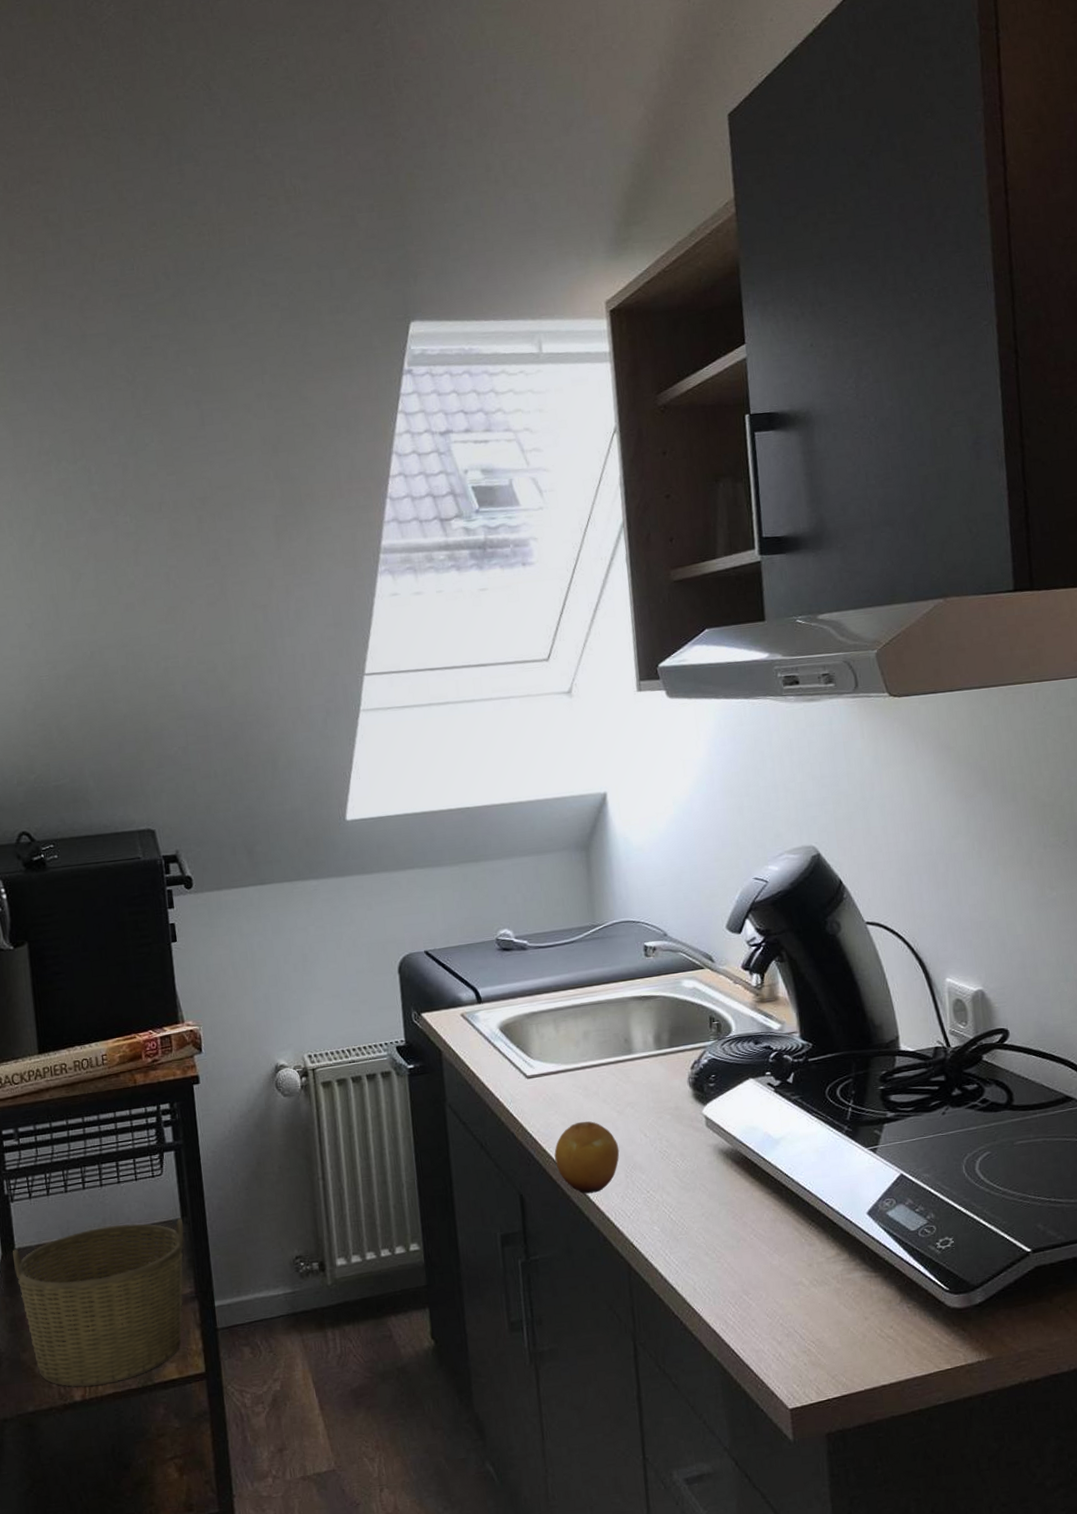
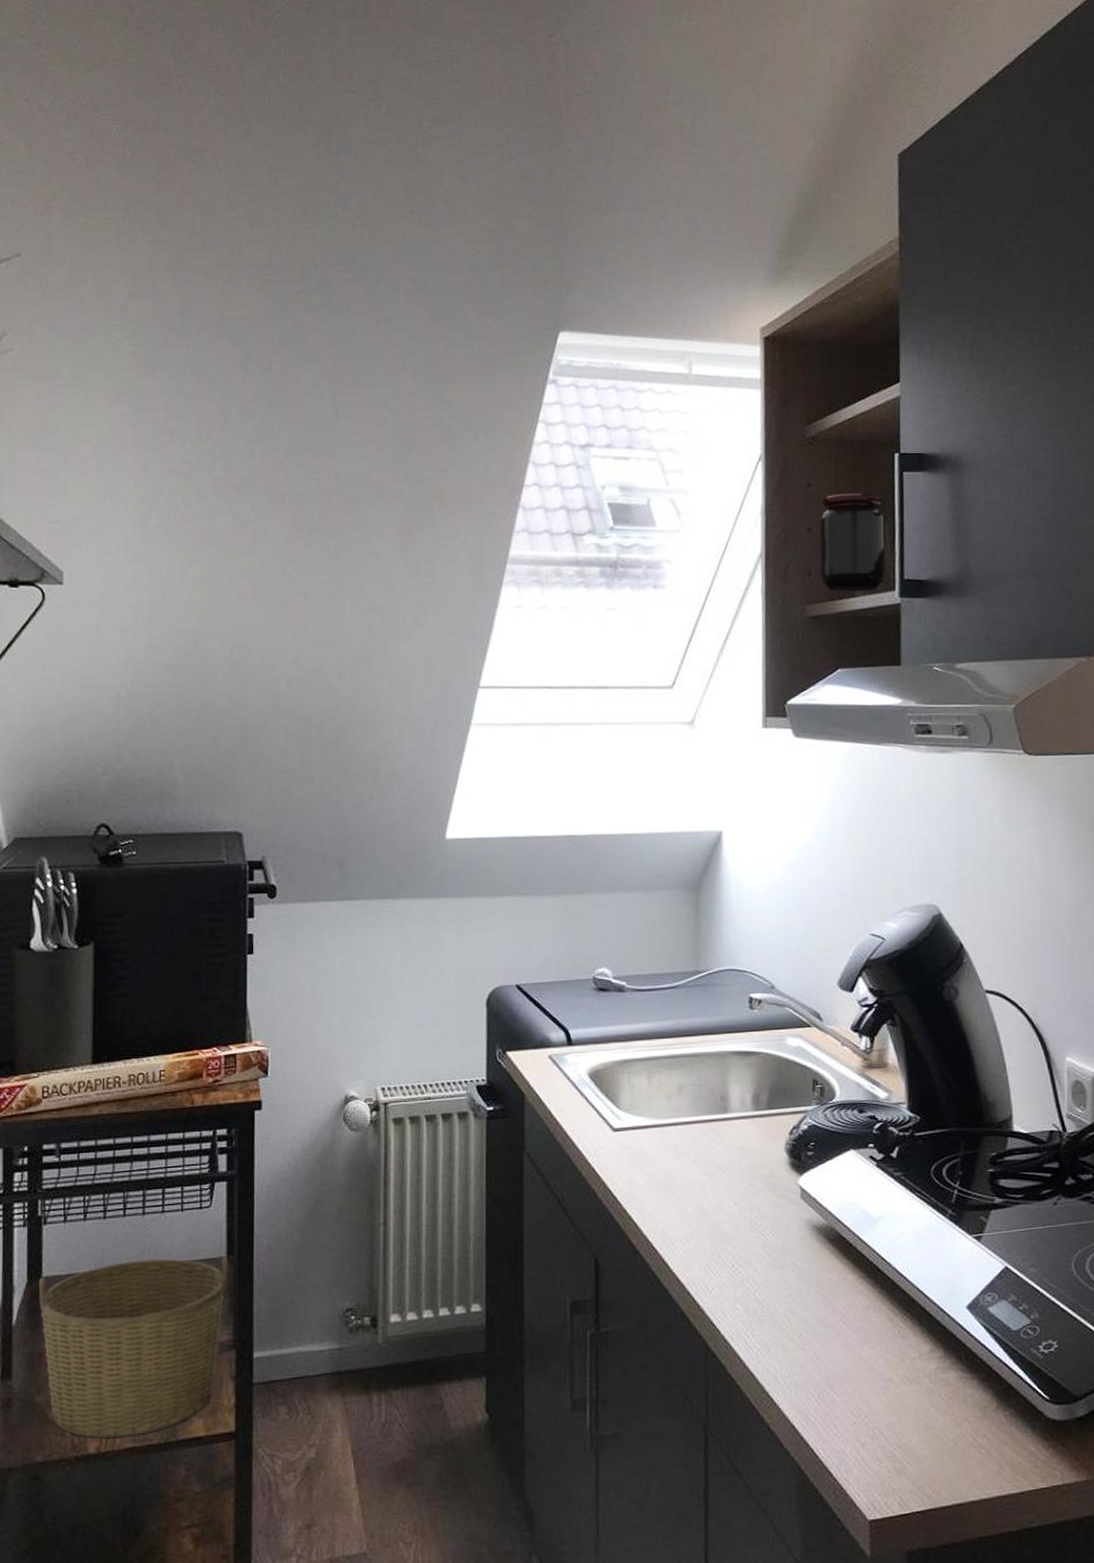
fruit: present [554,1121,620,1194] -> none [636,1182,706,1263]
jar: none [677,456,744,555] -> present [819,493,886,592]

